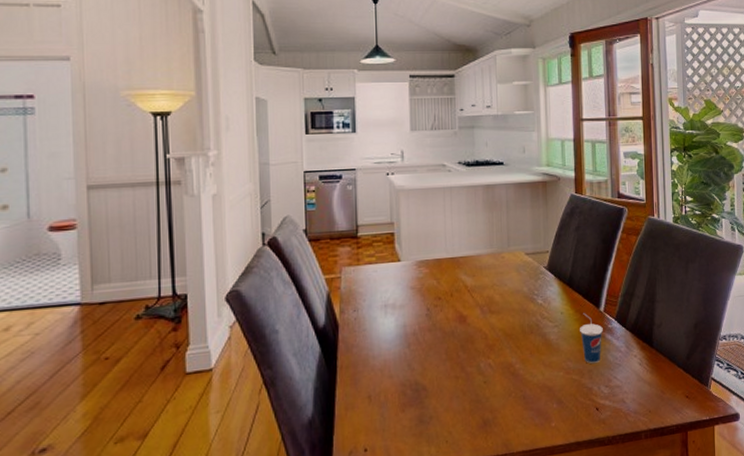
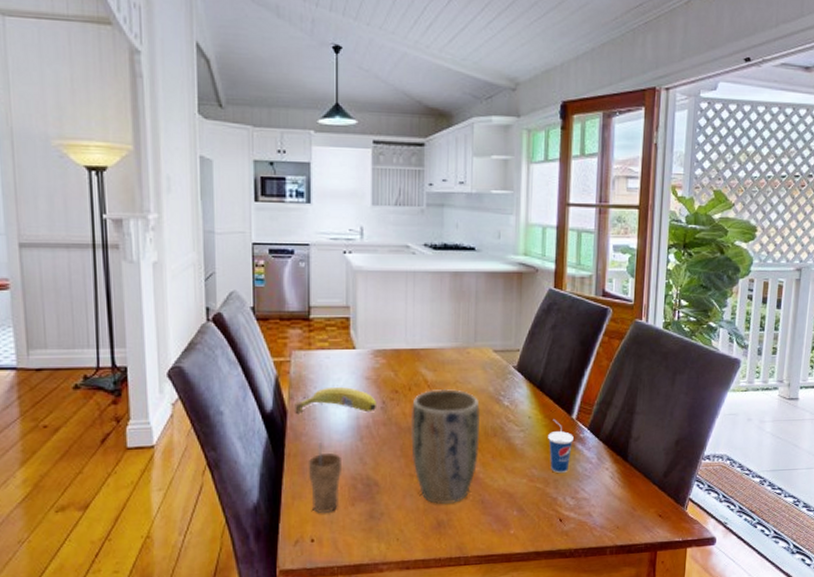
fruit: none [346,298,421,326] -> present [295,387,376,413]
cup: none [359,352,391,422] -> present [308,443,341,514]
plant pot: none [454,292,518,403] -> present [411,388,481,504]

